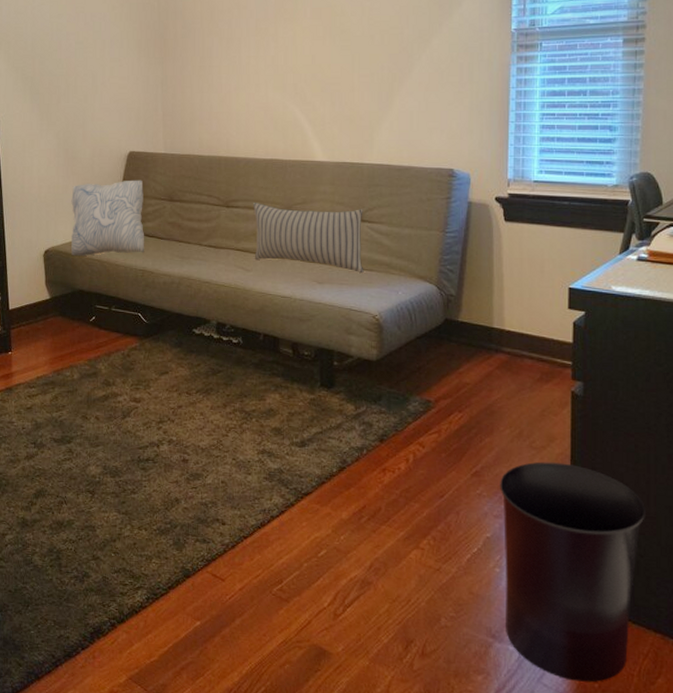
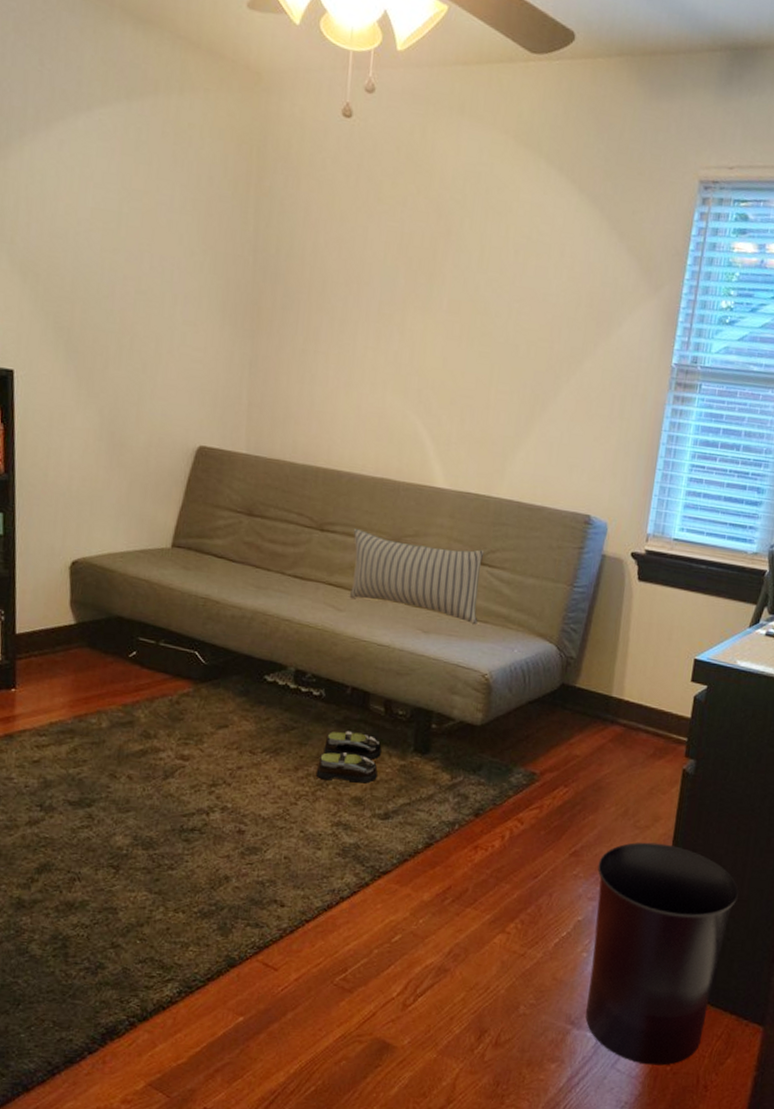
cushion: present [71,180,145,257] -> none [109,480,215,576]
slippers: none [242,371,293,416] -> present [317,730,382,784]

